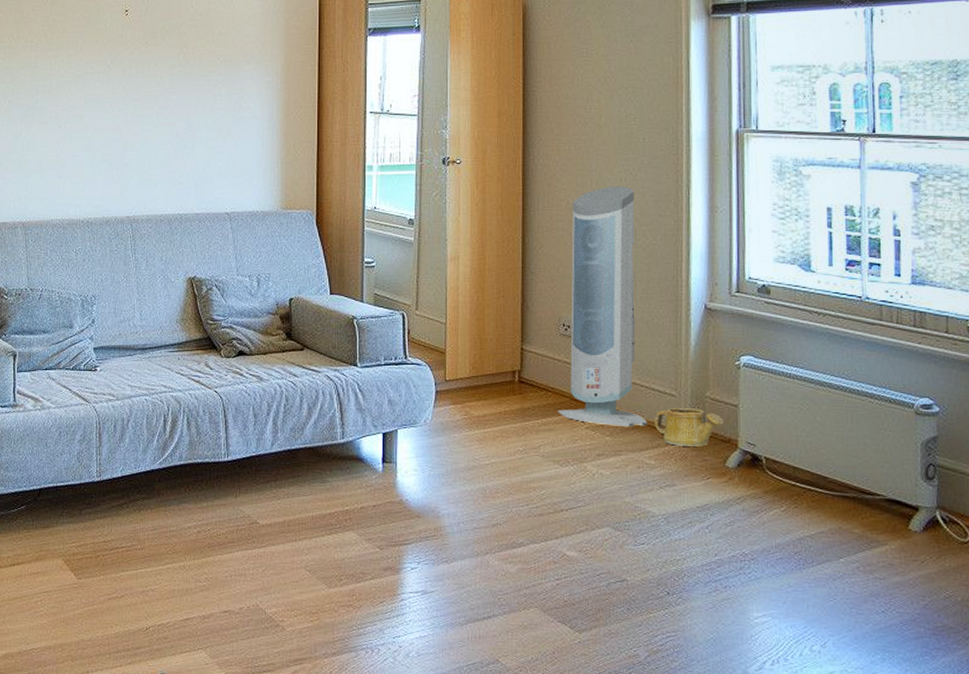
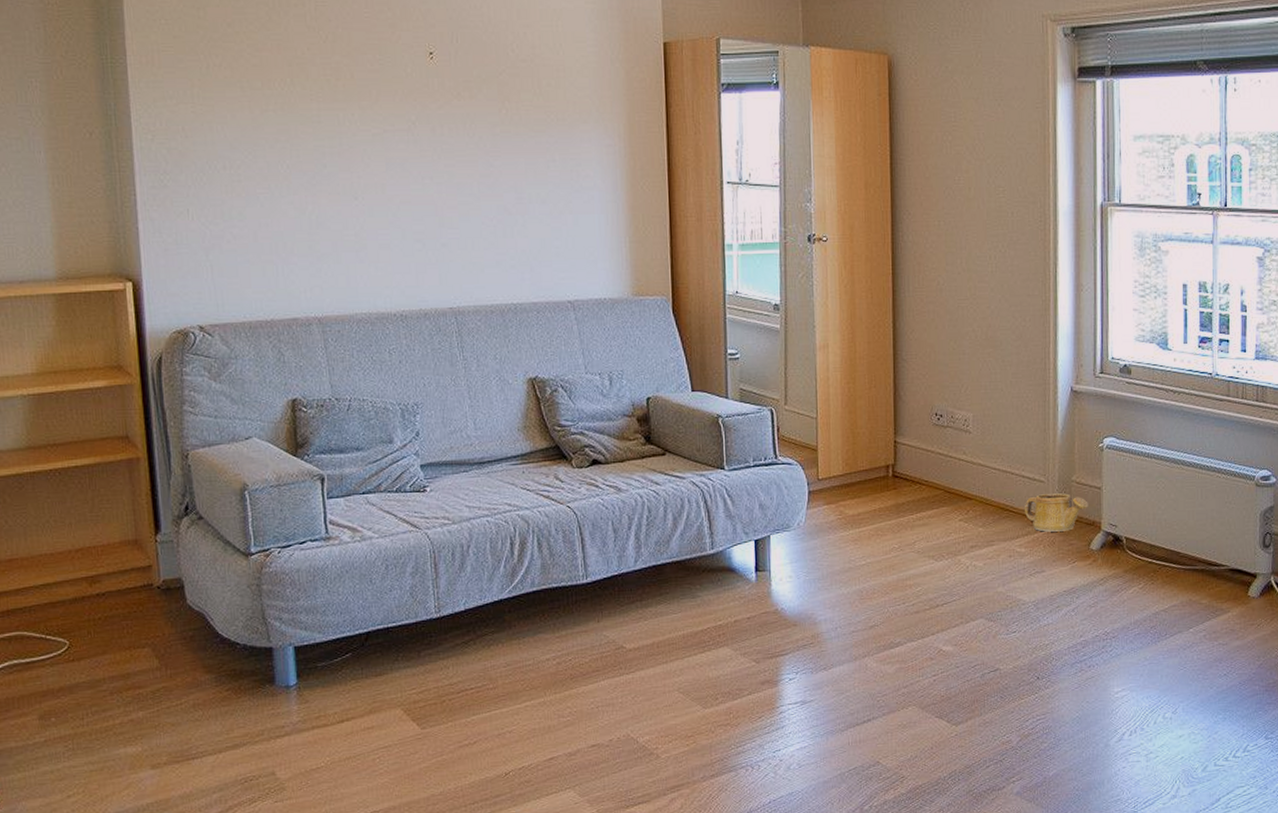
air purifier: present [558,186,648,427] -> none [932,264,1019,516]

